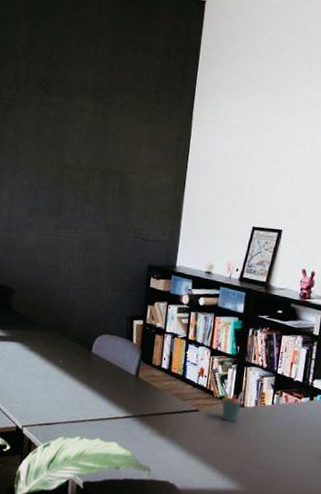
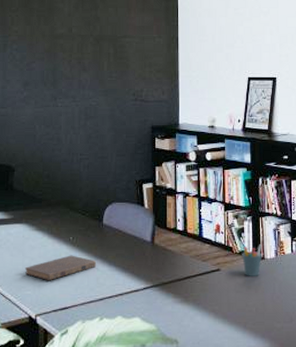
book: none [16,377,83,397] -> present [24,255,97,280]

